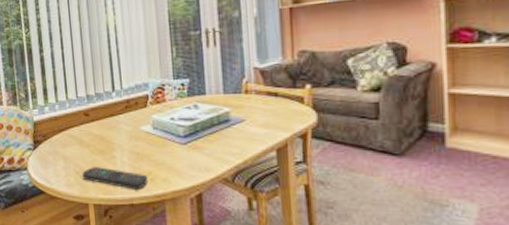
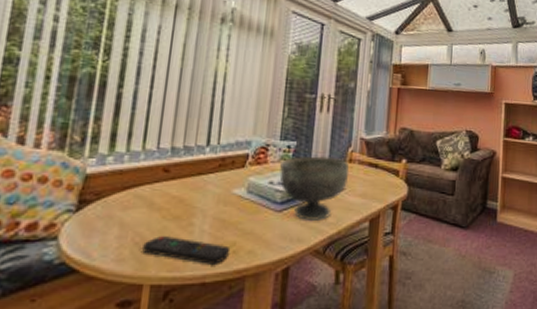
decorative bowl: none [178,90,247,151] -> present [279,155,350,220]

